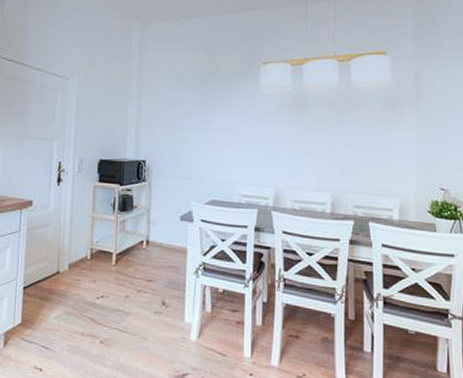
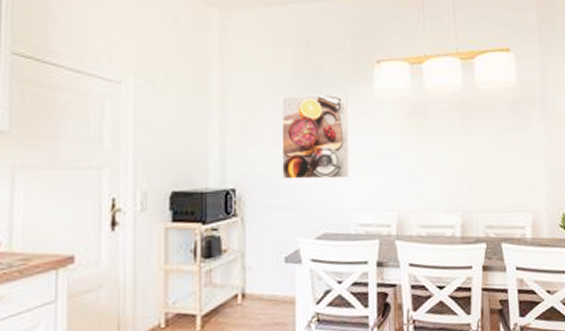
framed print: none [181,89,237,158] -> present [281,94,349,179]

